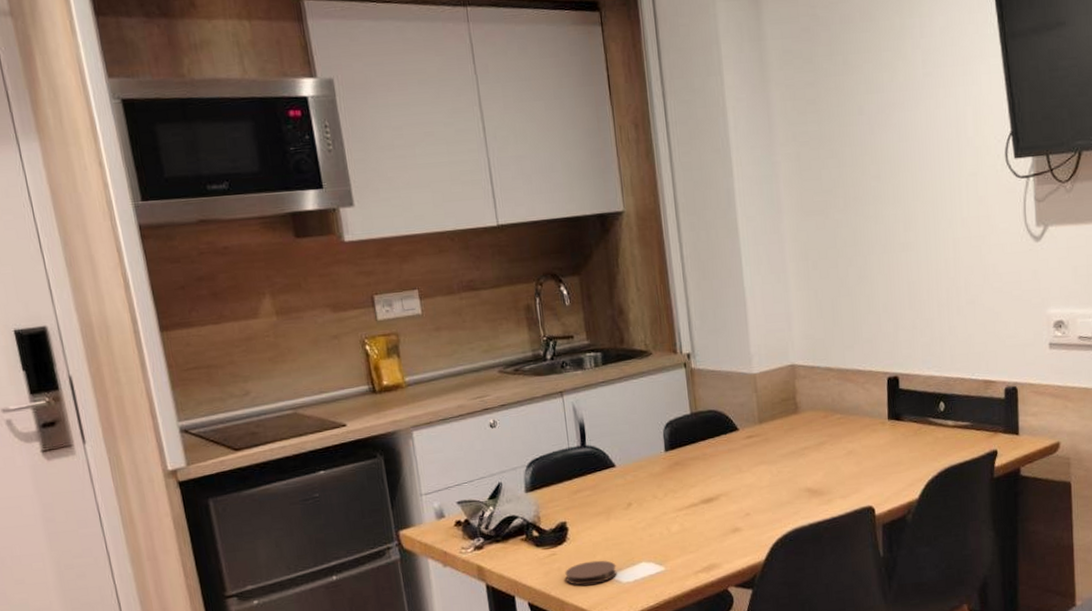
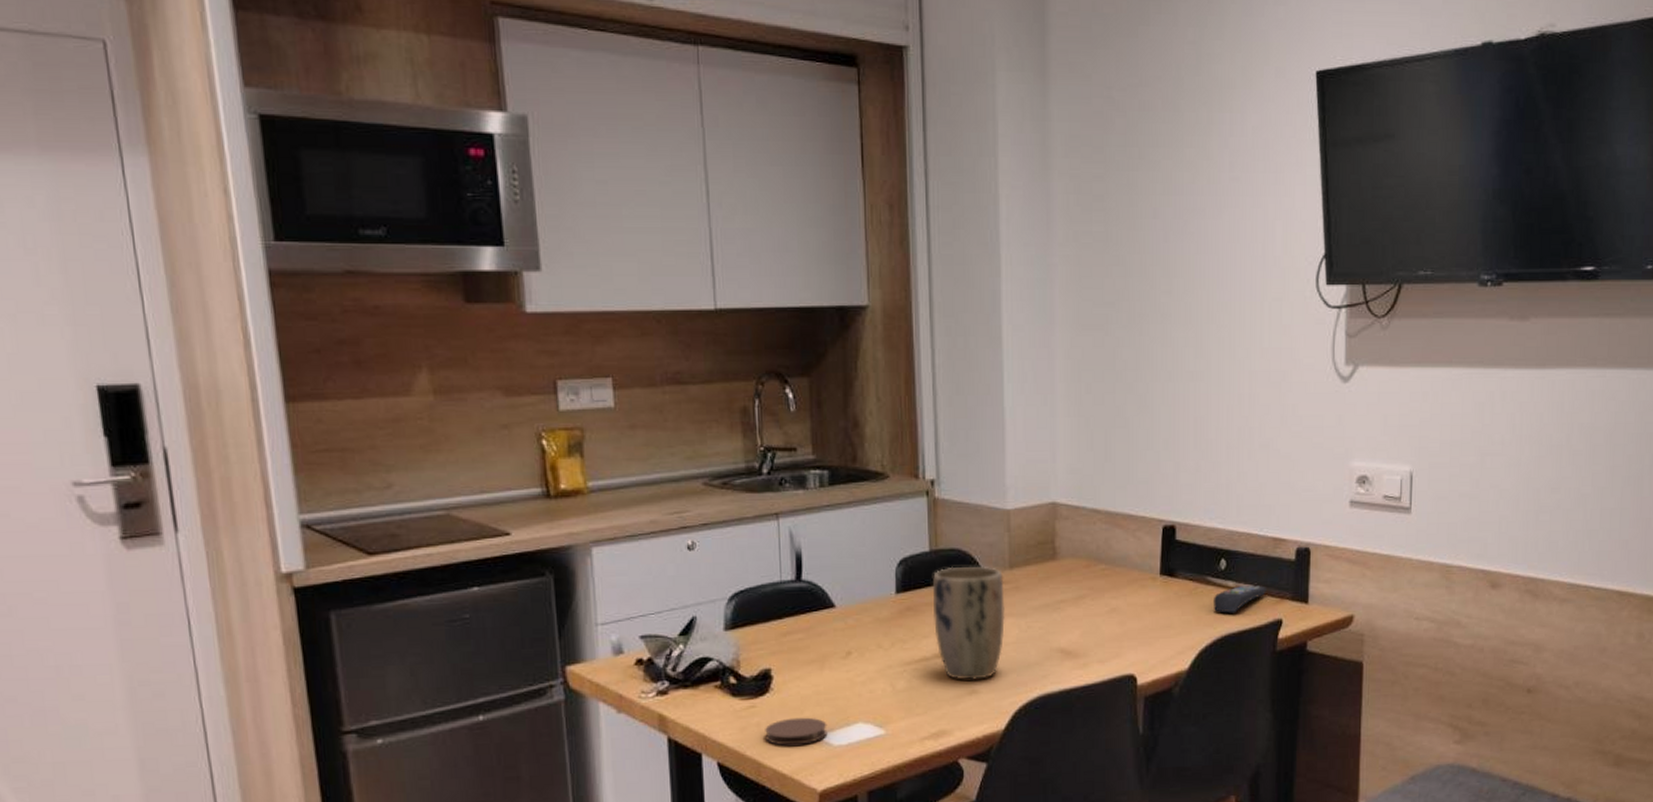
plant pot: none [695,423,759,521] -> present [933,566,1005,681]
remote control: none [936,422,981,448] -> present [1214,584,1266,613]

